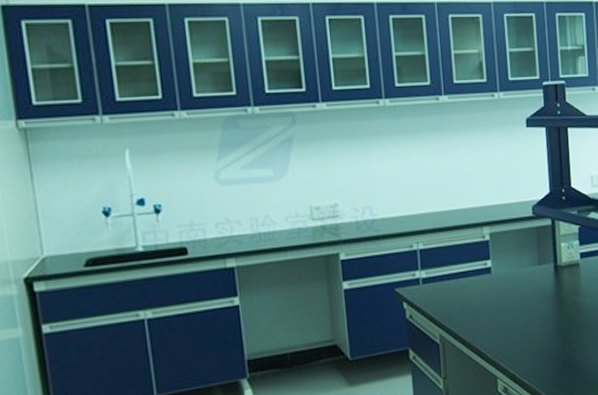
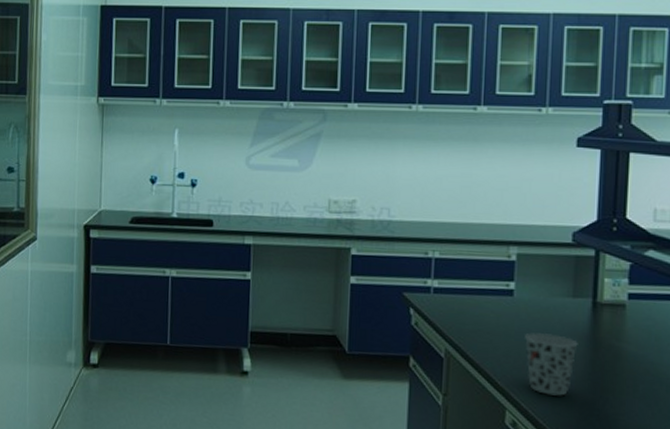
cup: none [505,301,547,357] -> present [525,332,578,396]

